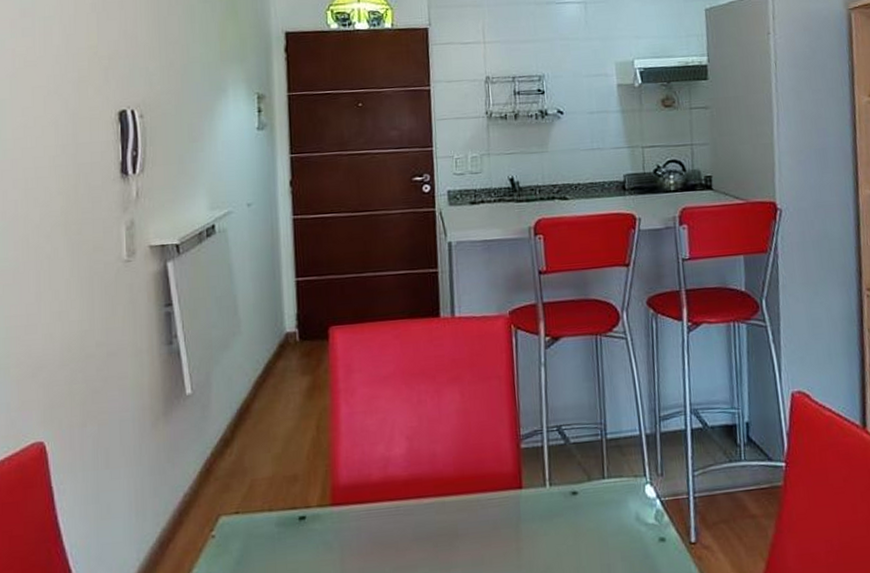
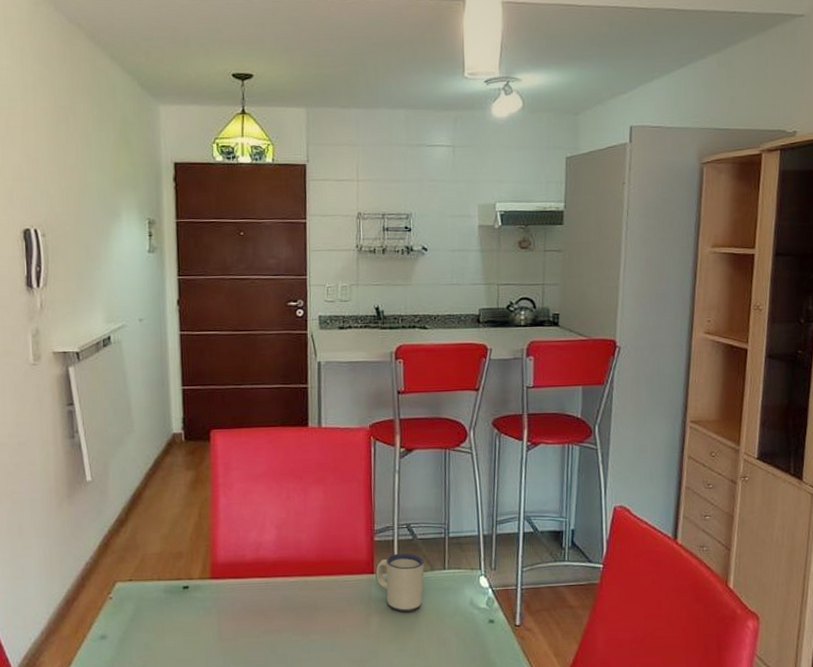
mug: none [523,461,581,535] -> present [375,553,424,613]

